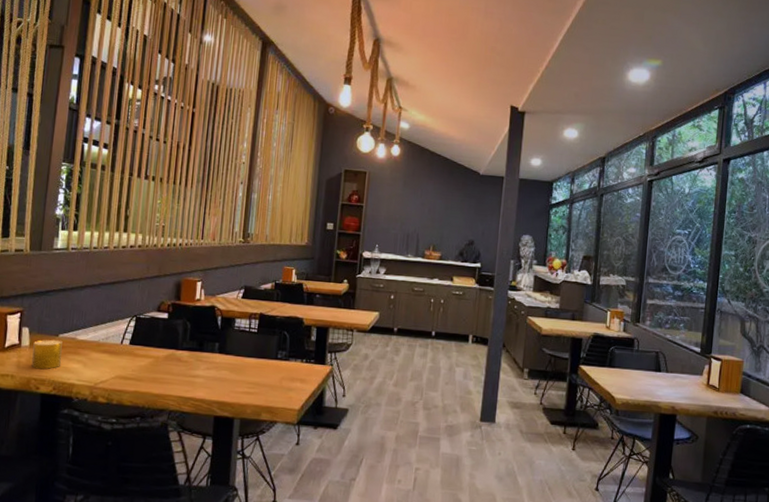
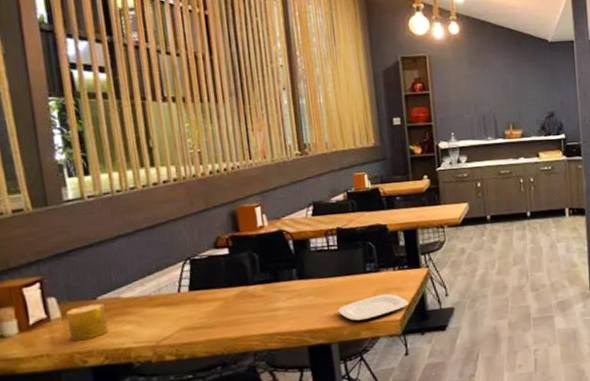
plate: none [246,382,309,404] -> present [338,293,409,321]

